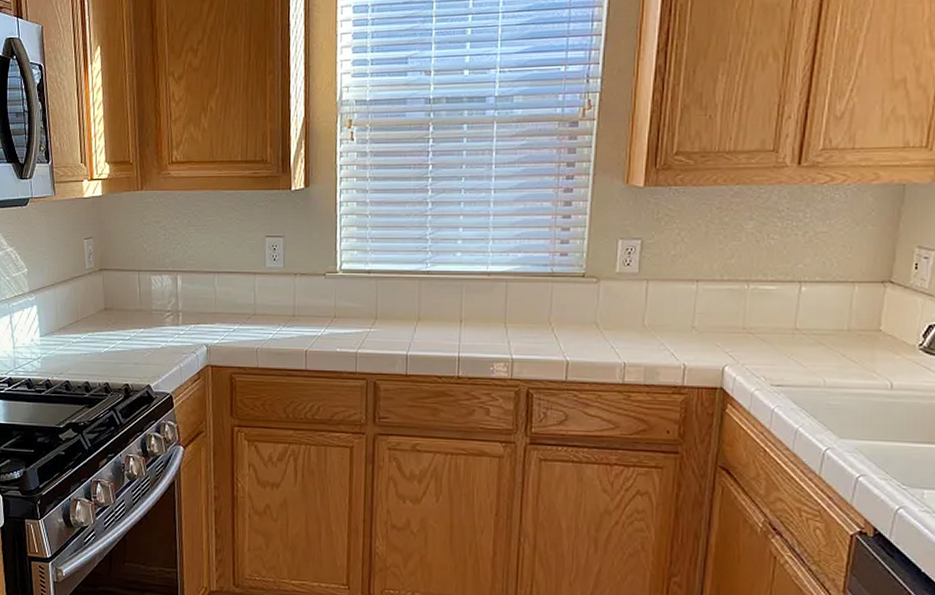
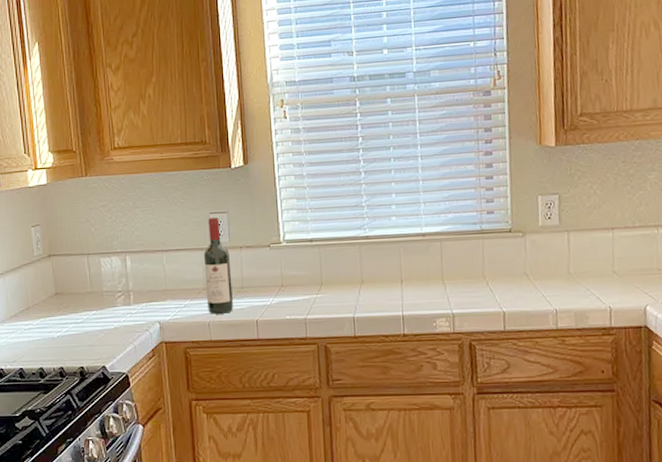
wine bottle: none [255,241,284,341] -> present [203,217,234,314]

